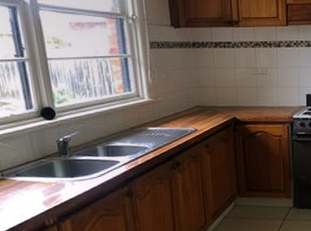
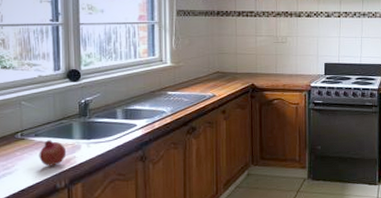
fruit: none [22,179,51,205] -> present [39,140,67,167]

